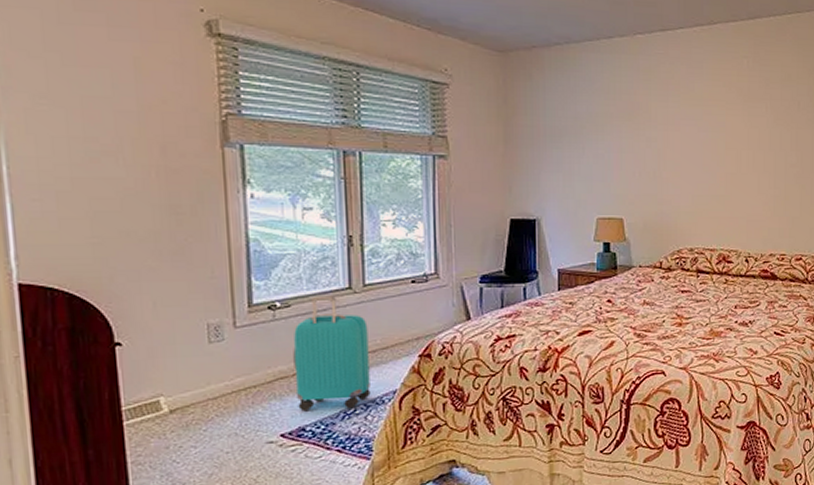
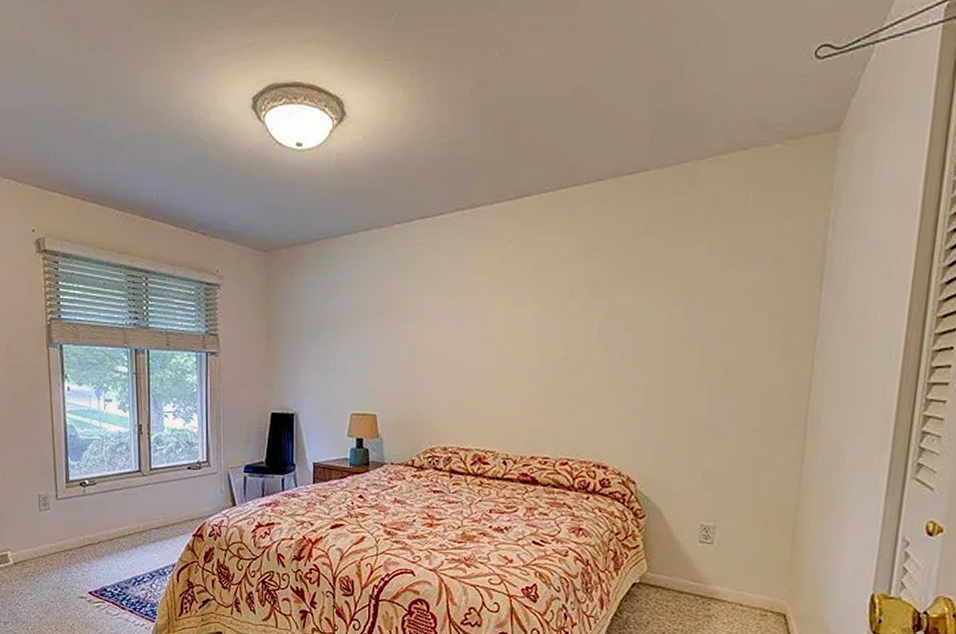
suitcase: present [293,296,371,412] -> none [98,476,155,577]

